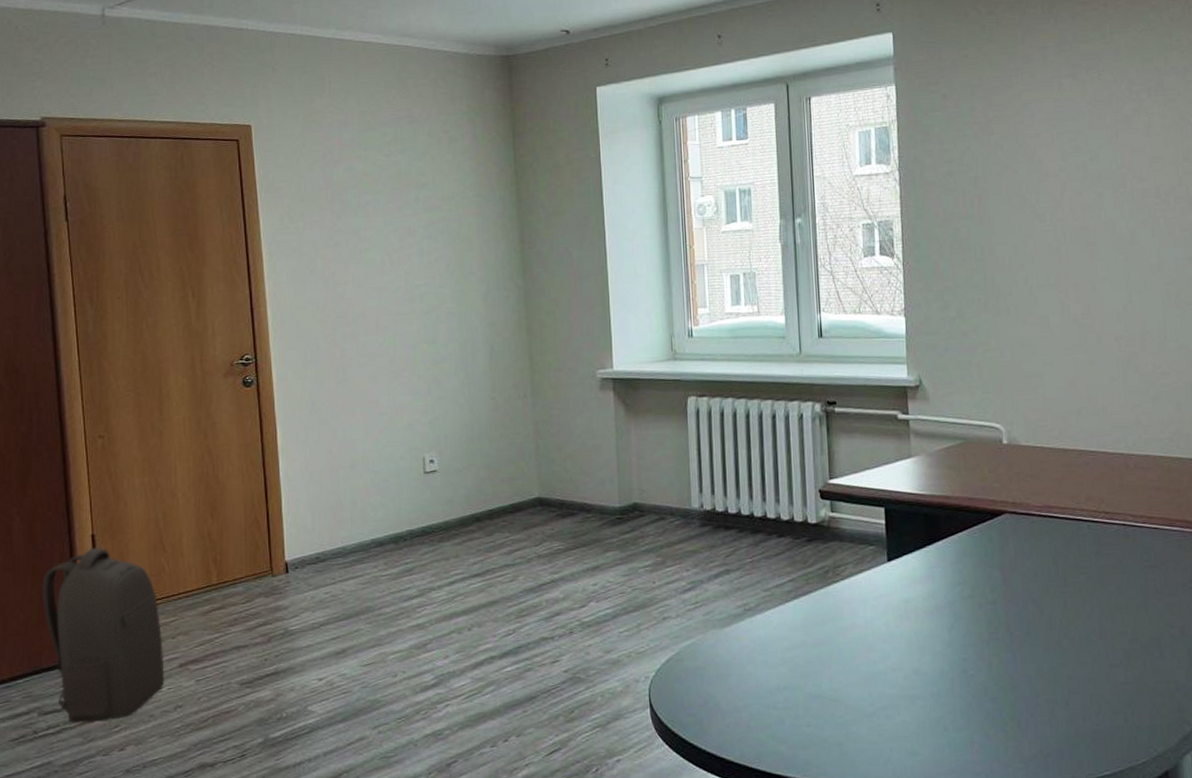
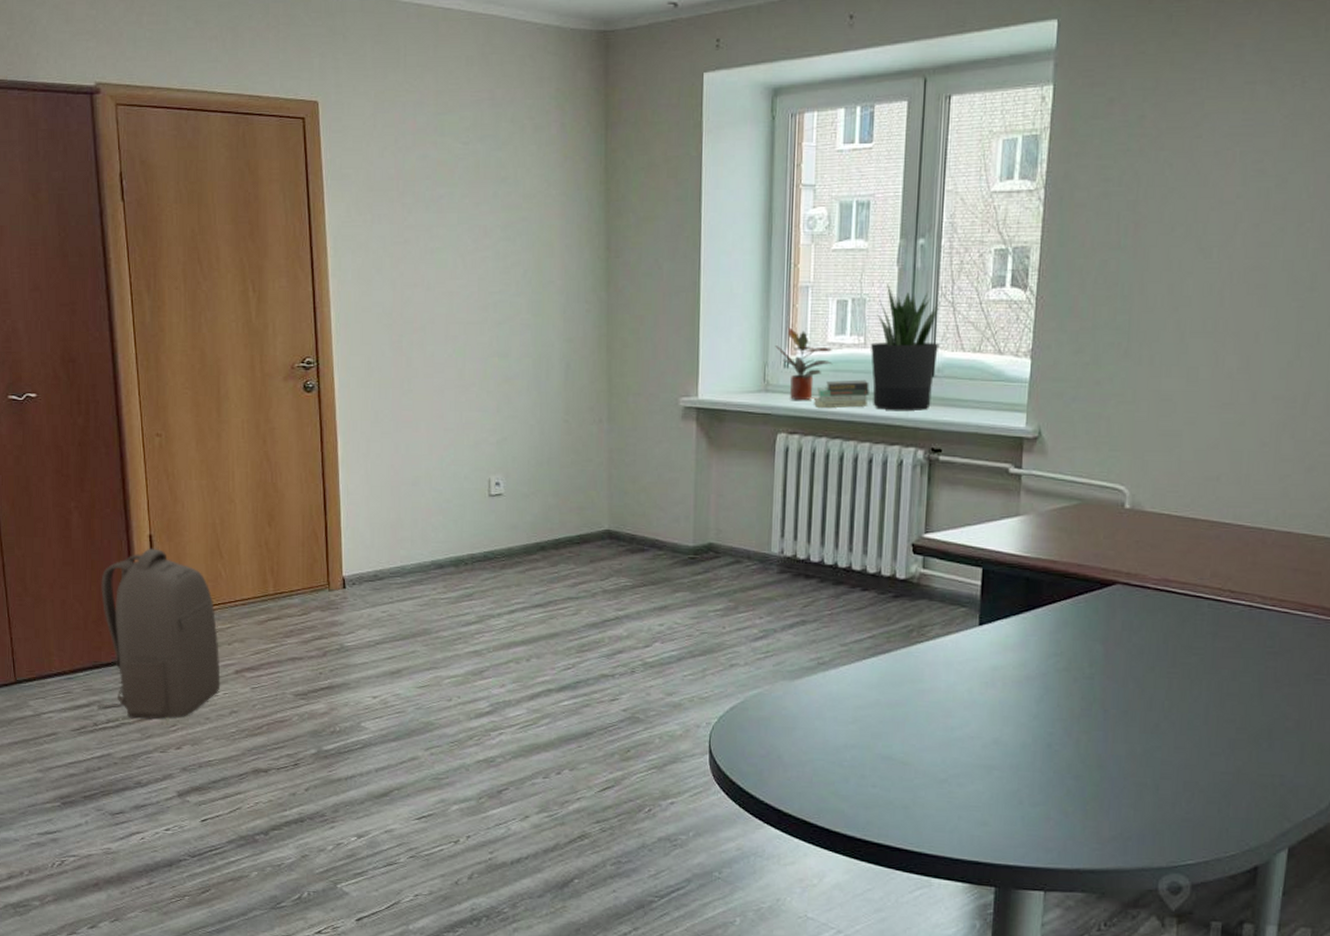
potted plant: none [679,301,732,366] -> present [775,327,833,400]
books: none [718,344,767,372] -> present [814,379,869,409]
planter: none [764,258,824,370] -> present [871,283,940,410]

